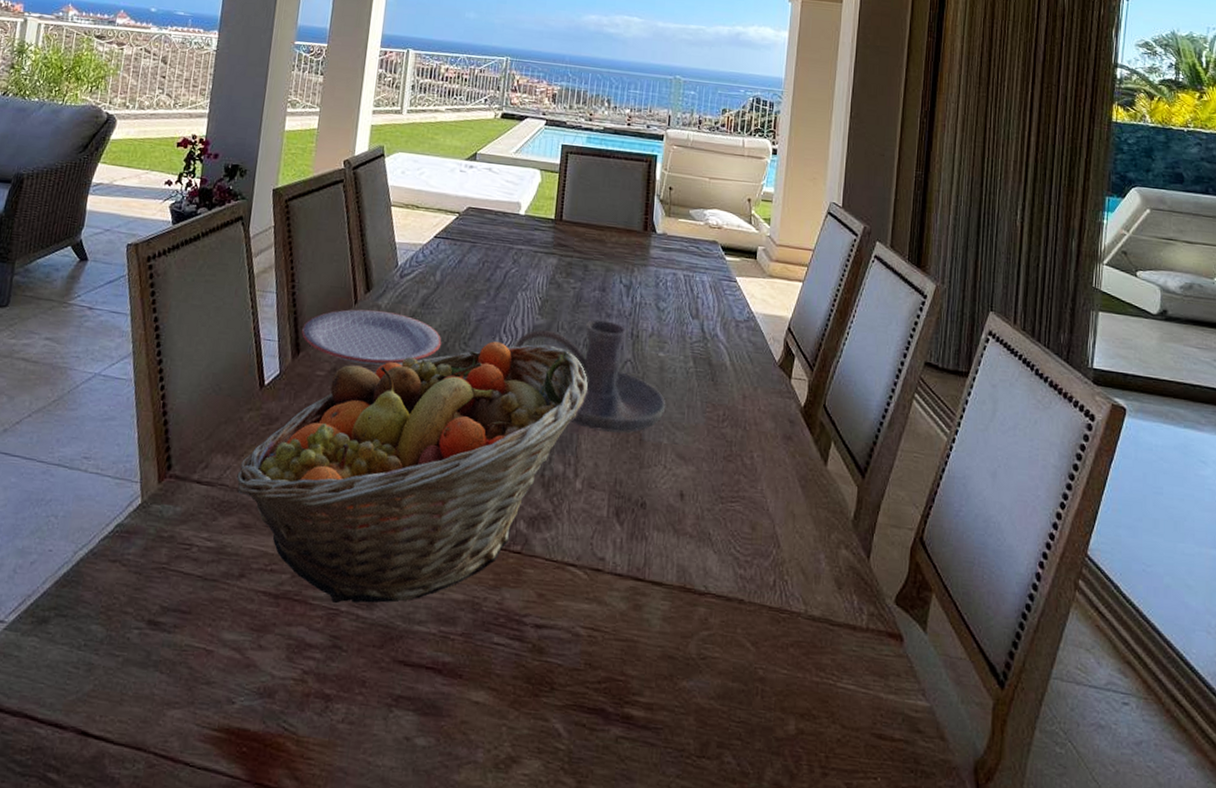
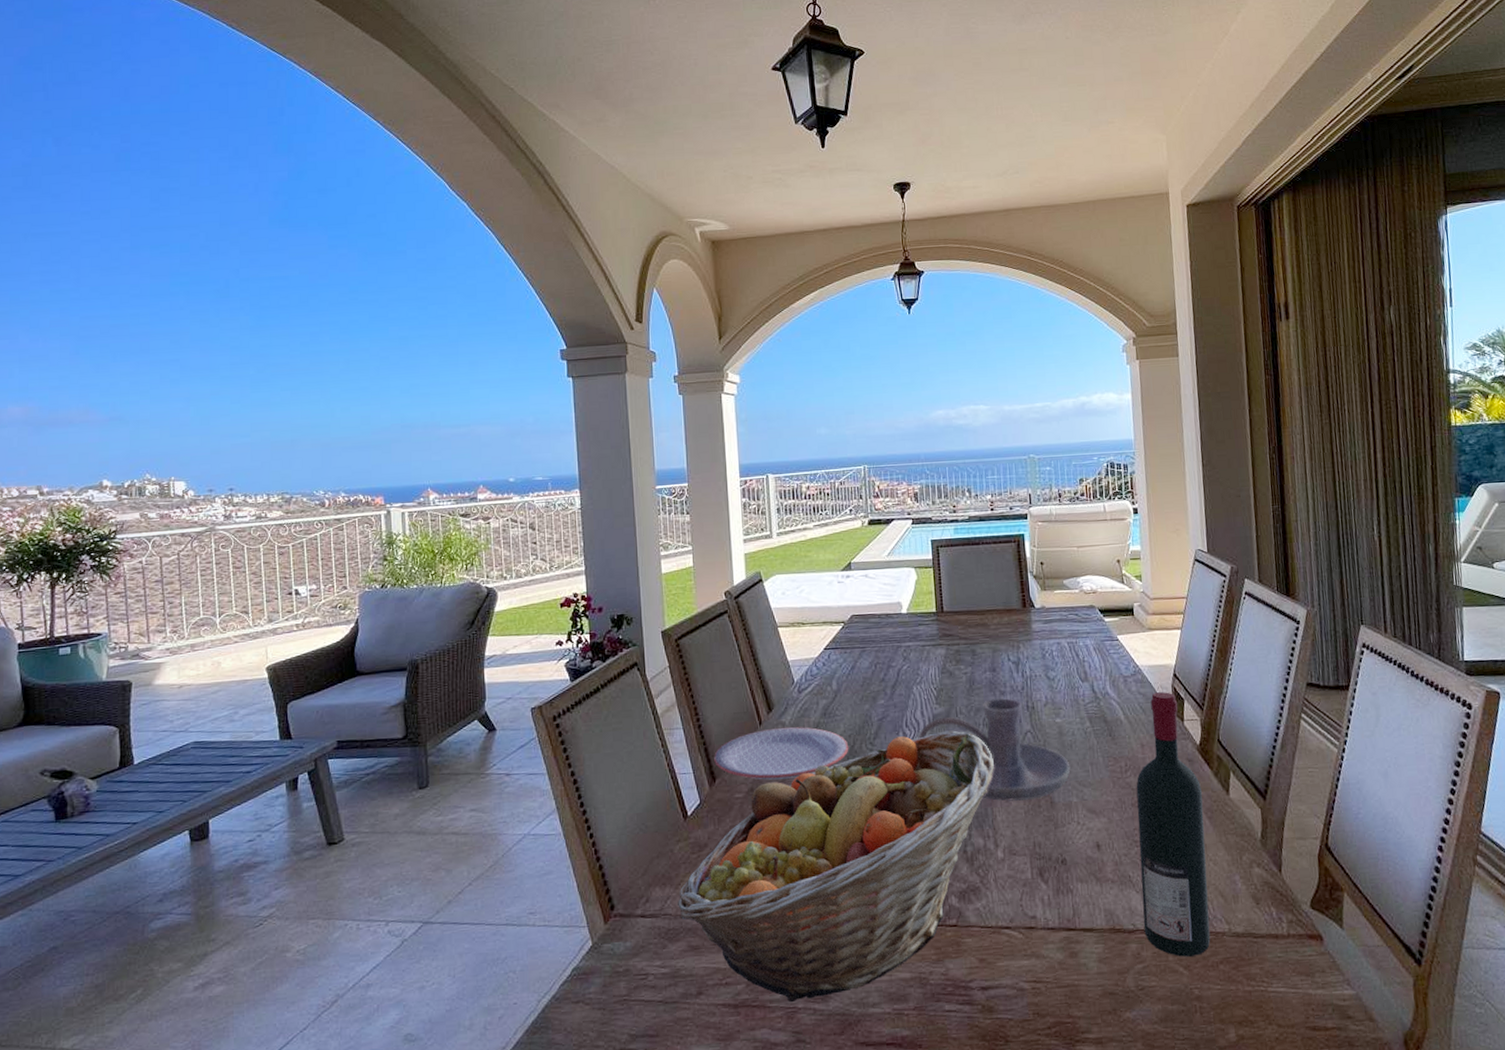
wine bottle: none [715,343,800,633] -> present [1136,692,1211,957]

